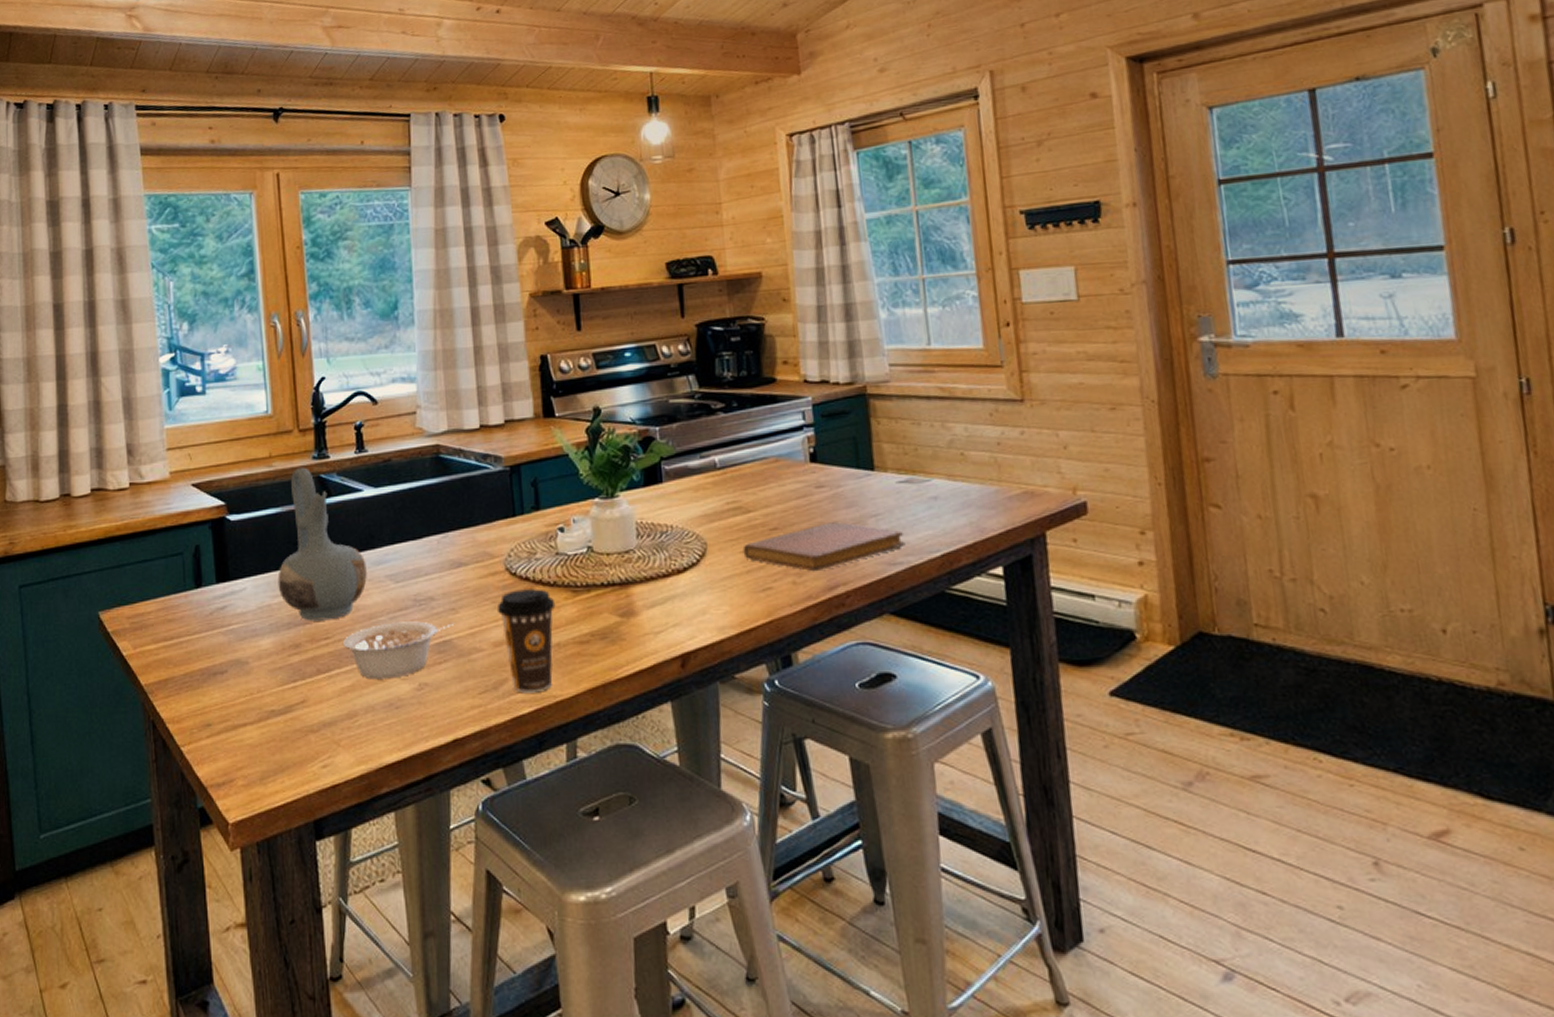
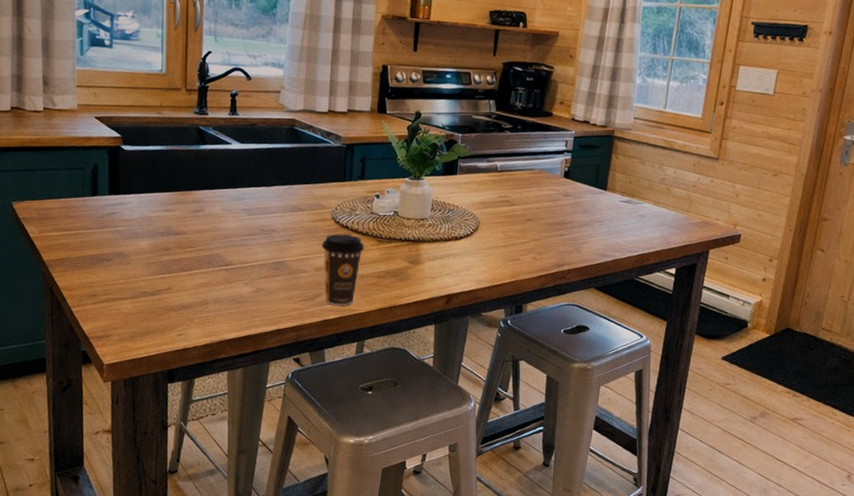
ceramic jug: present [277,467,367,621] -> none [157,118,228,235]
legume: present [342,621,455,680] -> none [202,243,289,282]
notebook: present [743,522,906,572] -> none [504,221,617,253]

